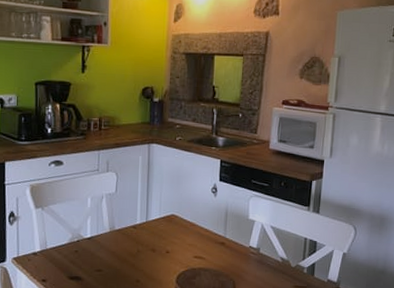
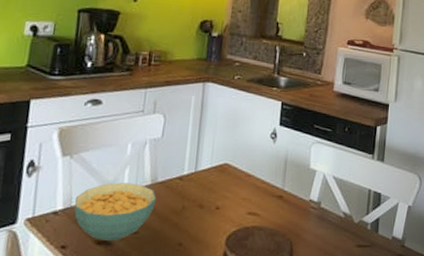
cereal bowl: none [49,230,115,277] -> present [74,182,156,242]

